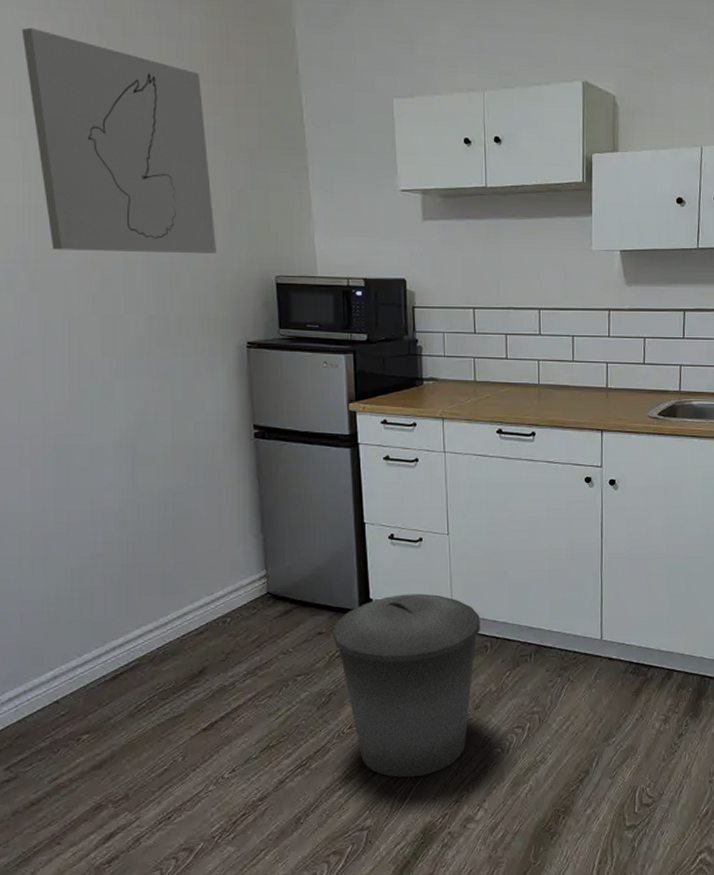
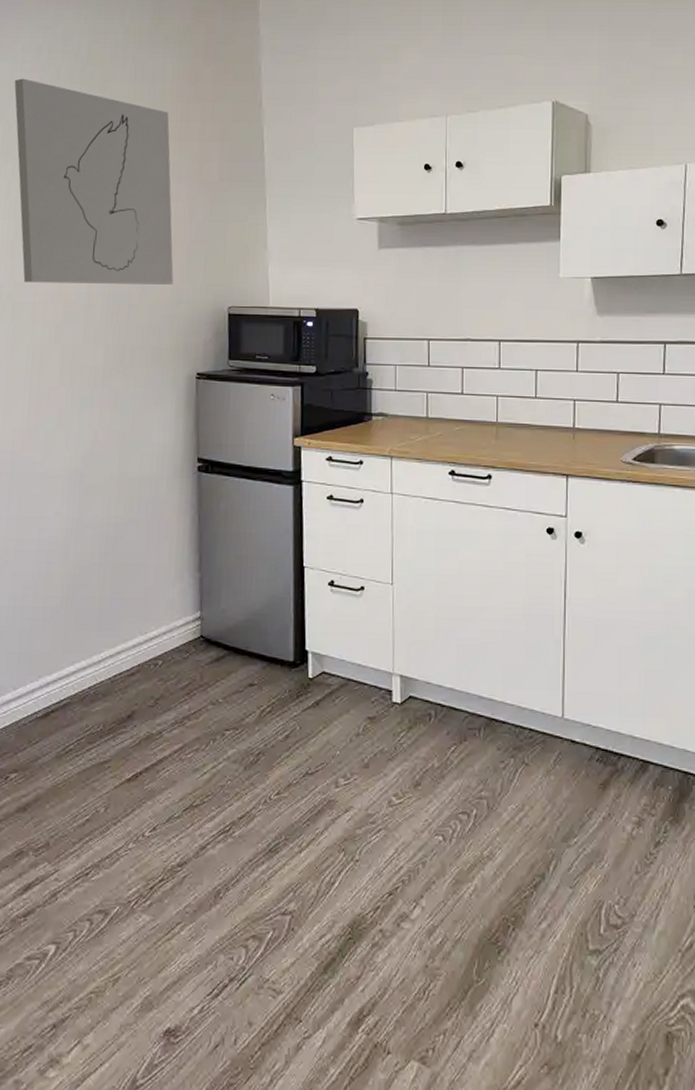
trash can: present [332,593,480,778] -> none [264,648,424,860]

